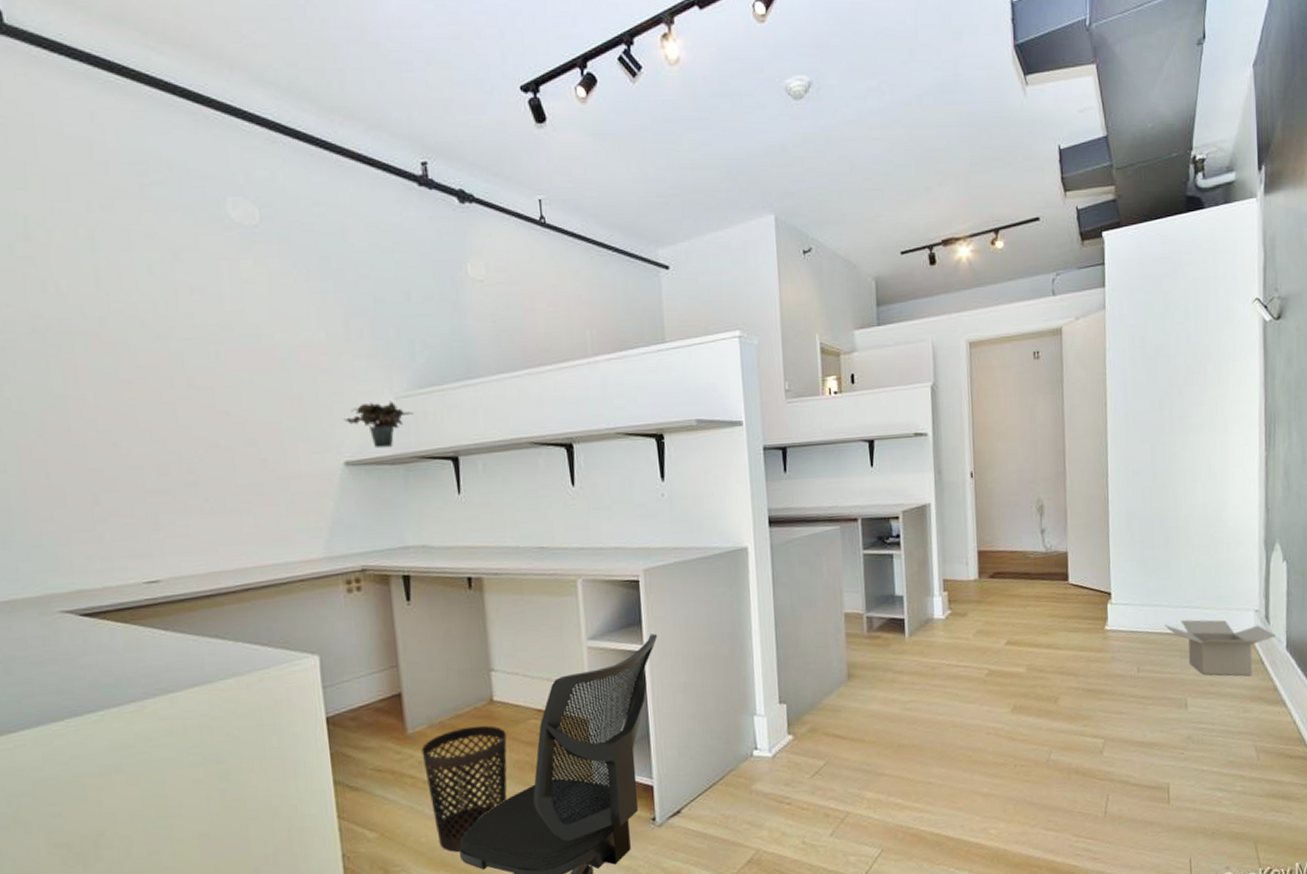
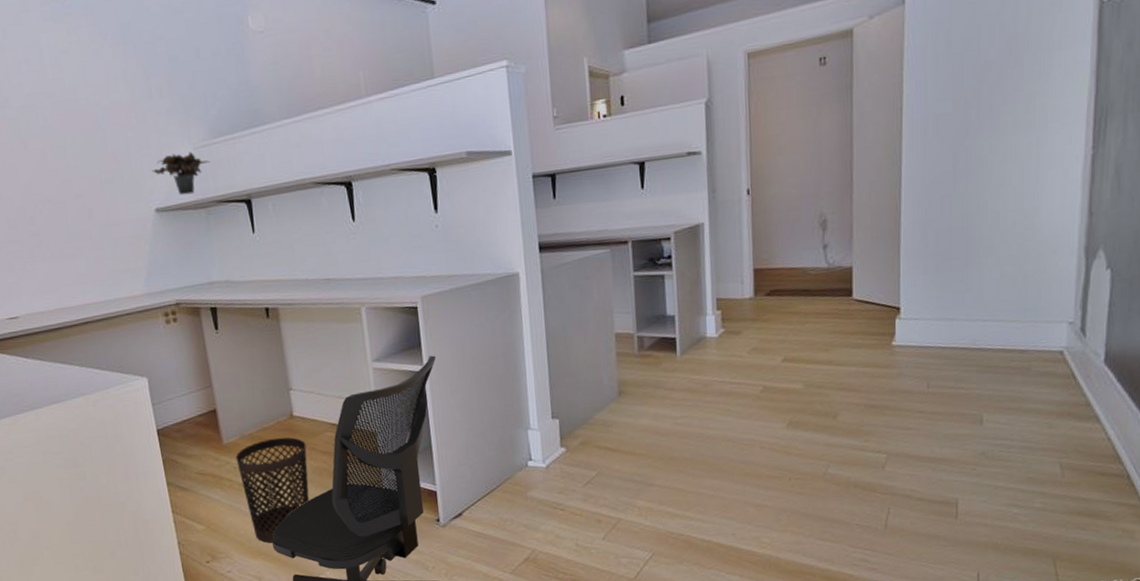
cardboard box: present [1165,619,1277,677] -> none [960,333,1094,392]

